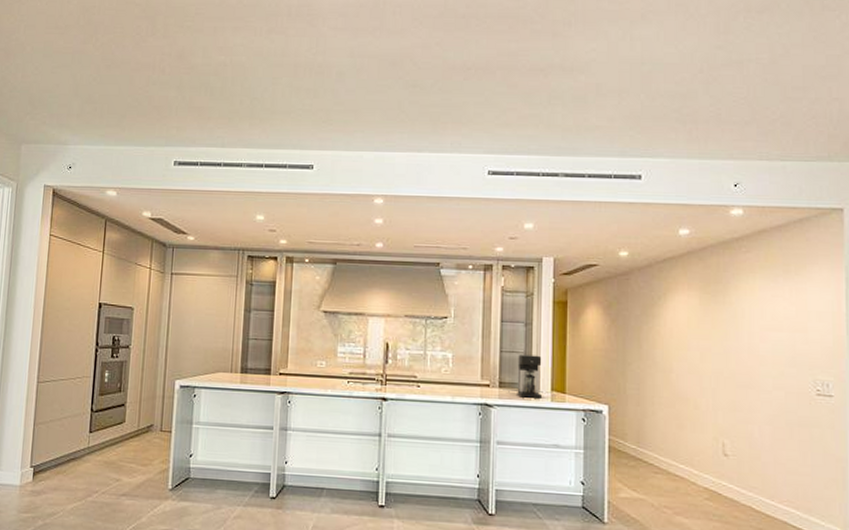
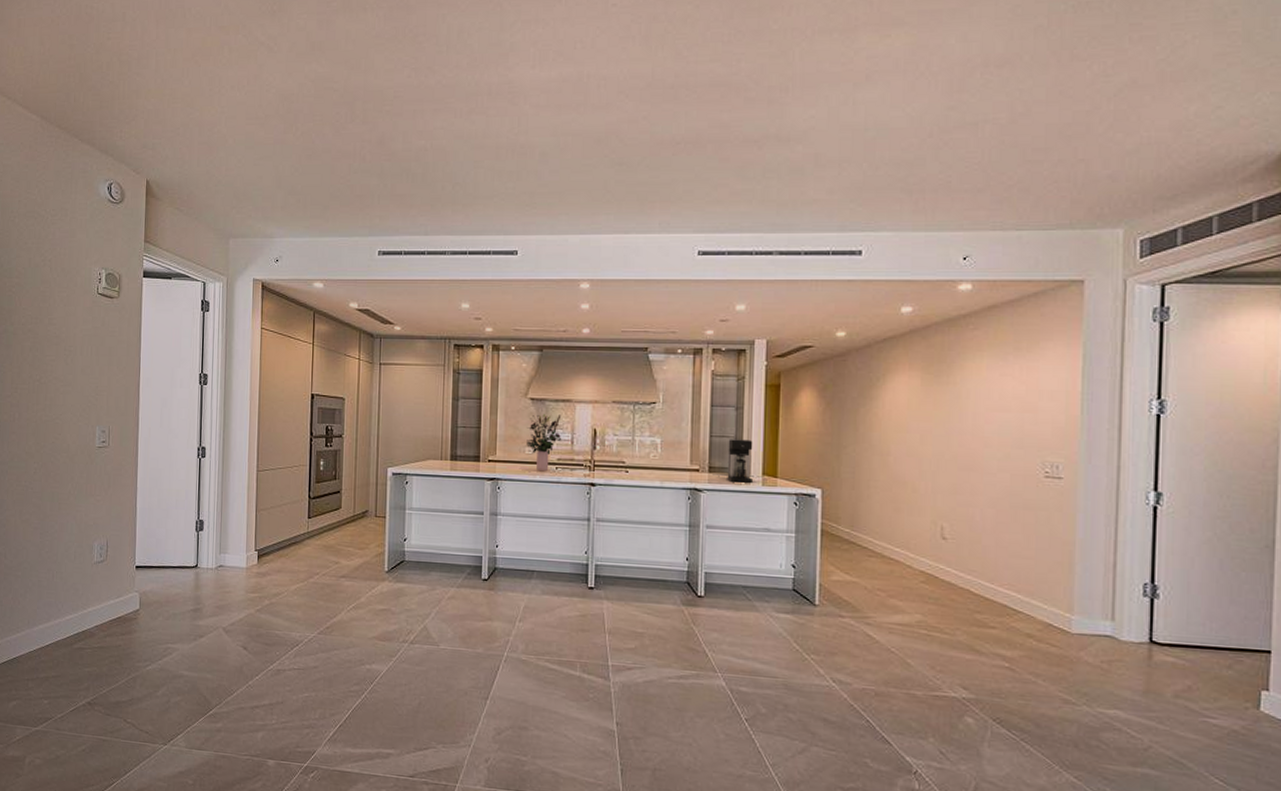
bouquet: none [318,327,354,386] -> present [526,414,562,472]

